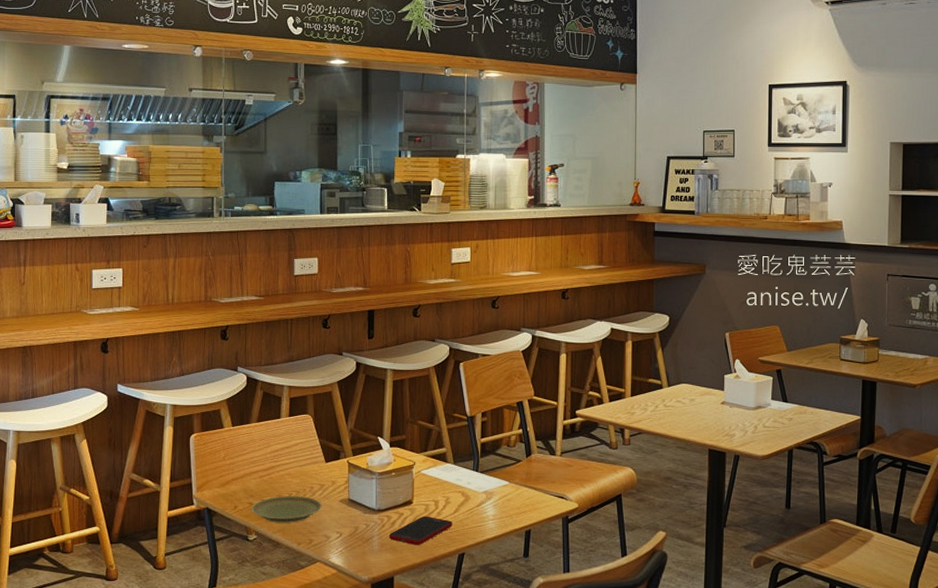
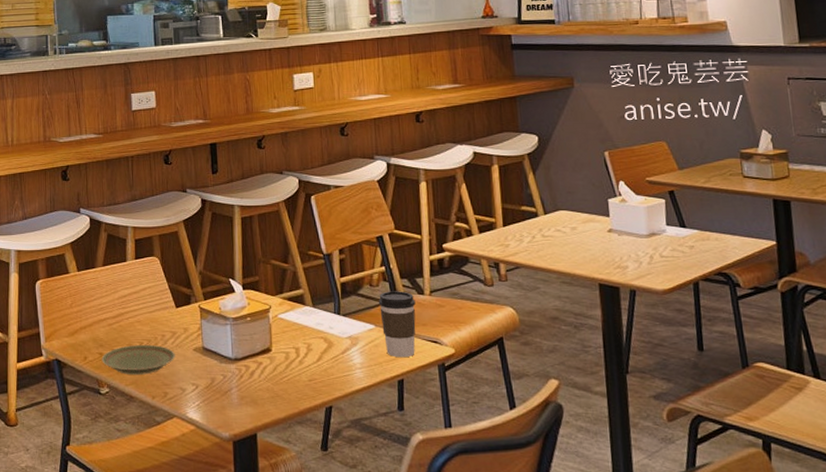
cell phone: present [388,516,452,546] -> none [248,365,316,398]
coffee cup: none [513,451,547,511] -> present [378,291,416,358]

